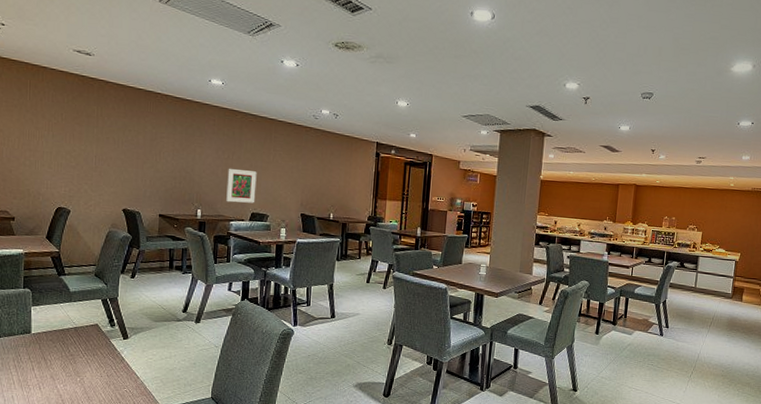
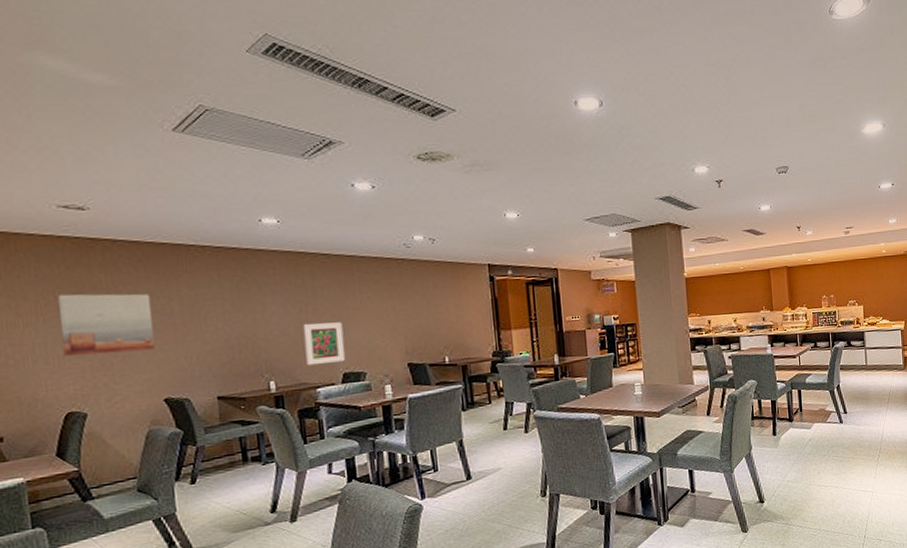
wall art: none [62,117,125,170] -> present [58,293,155,357]

